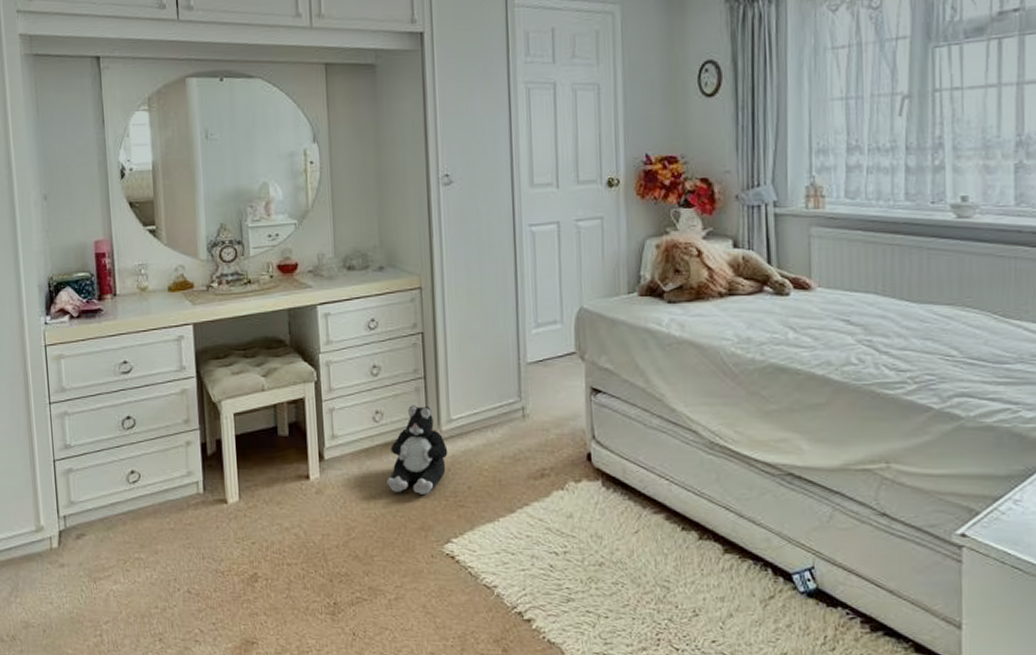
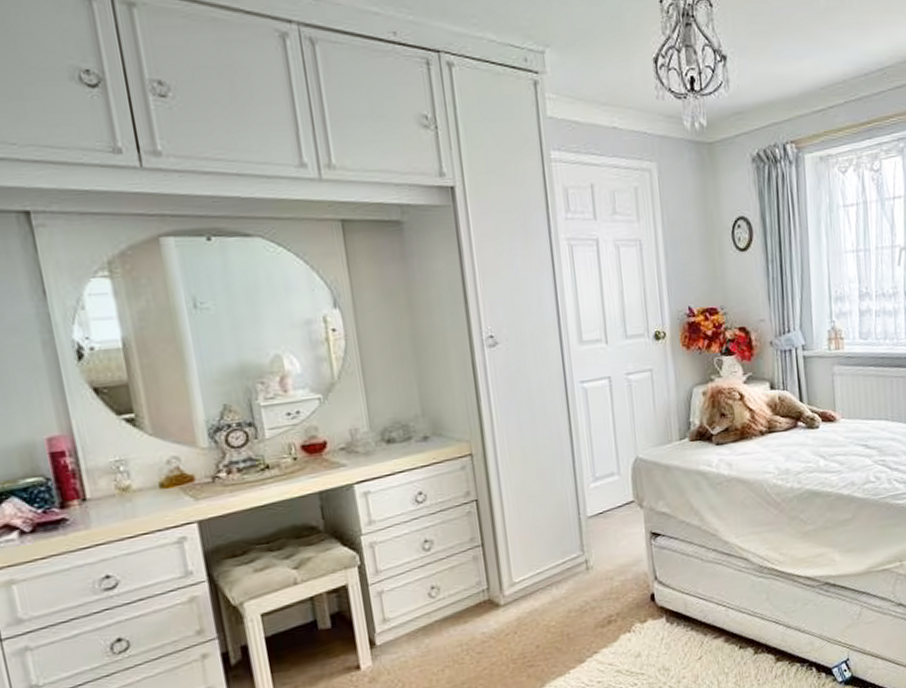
plush toy: present [387,405,448,494] -> none [449,573,513,666]

